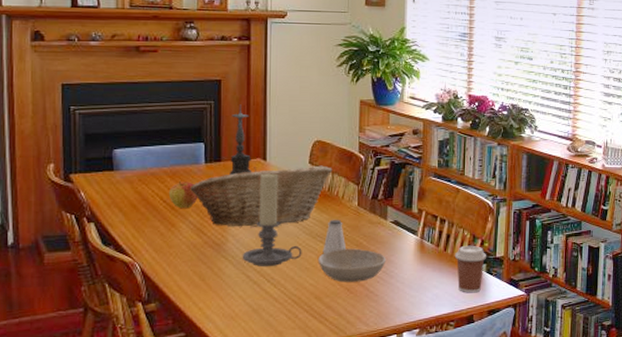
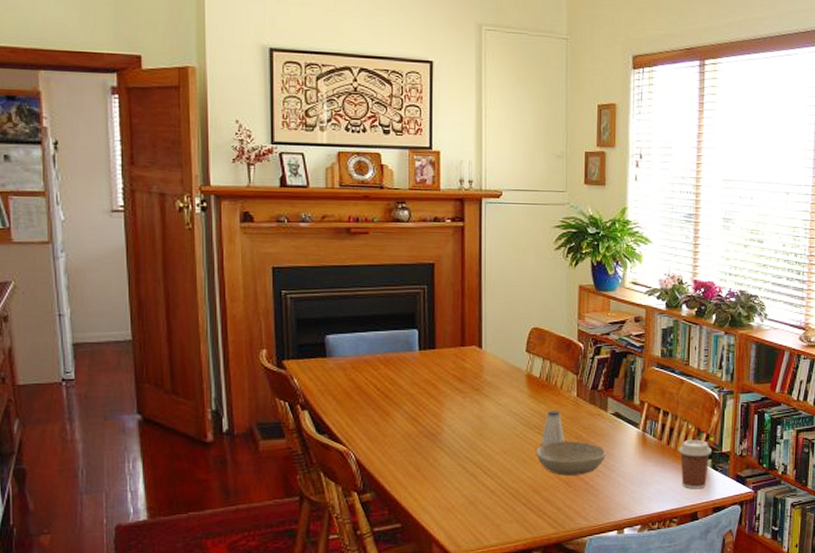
apple: present [168,180,198,208] -> none [382,368,413,396]
fruit basket: present [189,165,333,227] -> none [403,354,551,417]
candle holder: present [230,104,252,175] -> none [444,289,468,363]
candle holder: present [242,173,302,266] -> none [458,361,519,458]

